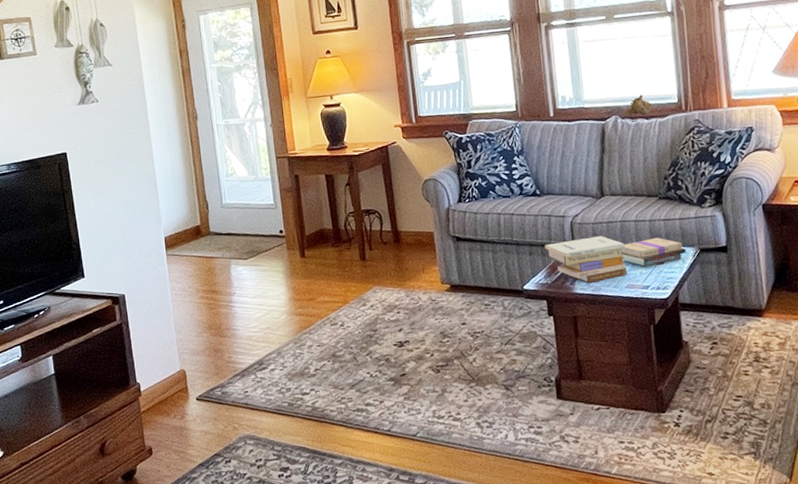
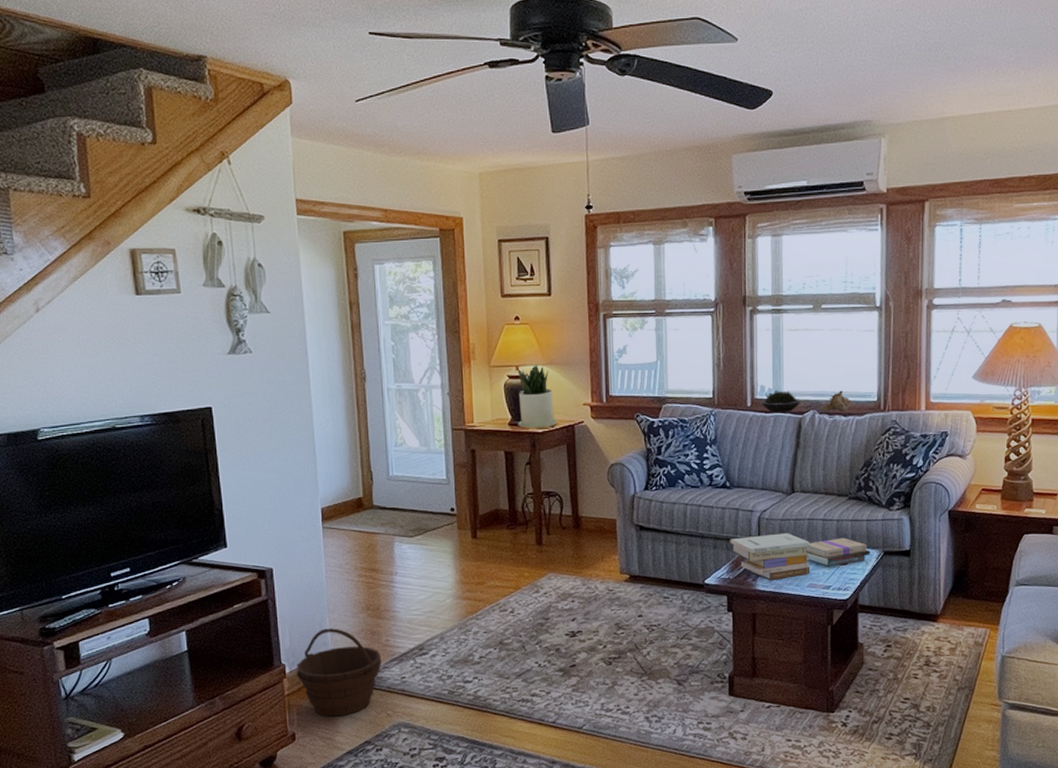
basket: none [150,347,226,432] -> present [296,628,382,717]
planter: none [332,93,373,153] -> present [517,365,558,430]
succulent plant: none [562,99,603,121] -> present [760,390,801,413]

